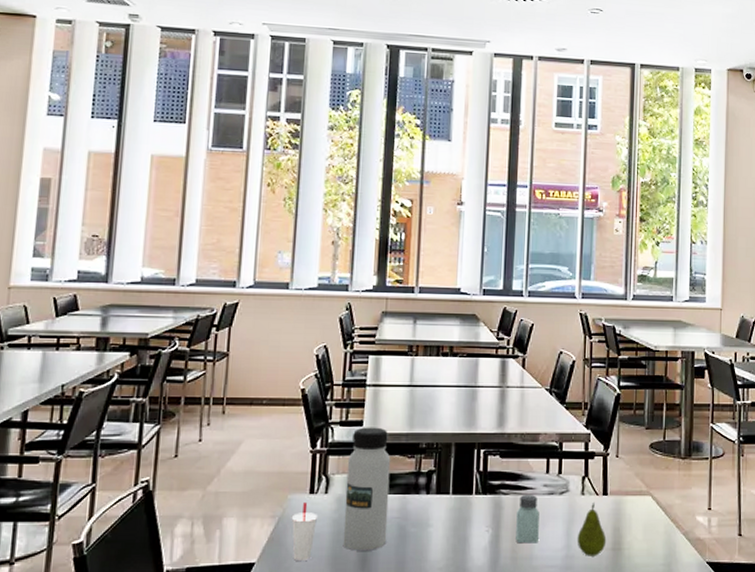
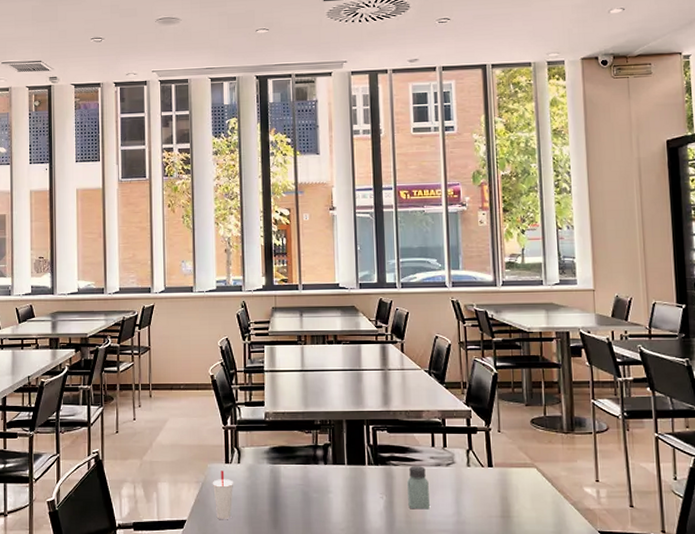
water bottle: present [343,427,391,551] -> none [254,407,293,512]
fruit: present [577,501,607,556] -> none [466,472,495,523]

